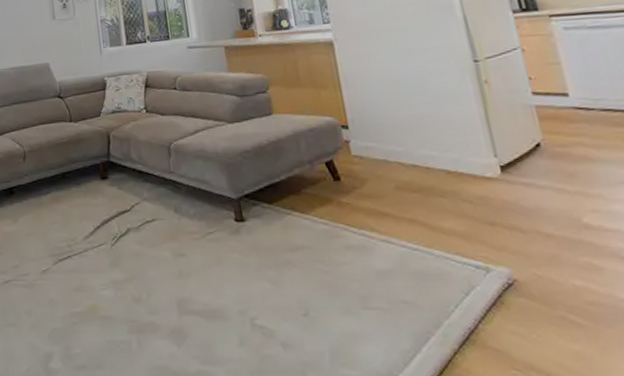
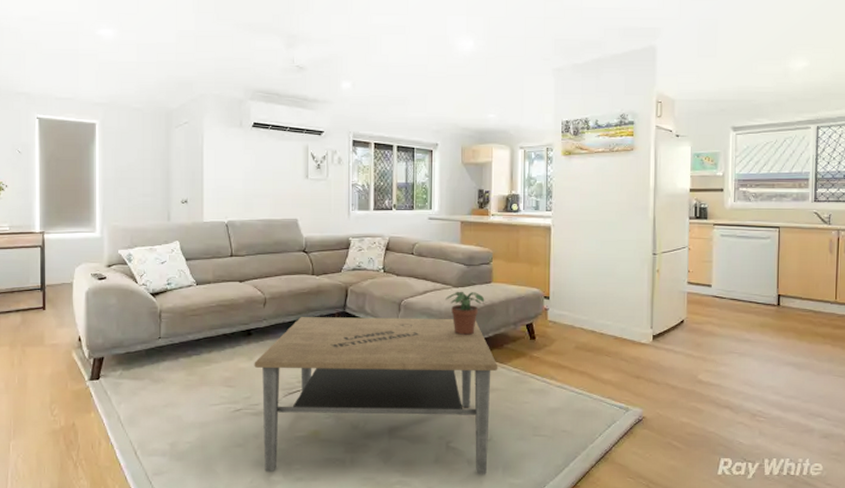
coffee table: none [19,160,309,363] -> present [254,317,498,474]
potted plant: none [221,127,269,181] -> present [445,291,485,336]

